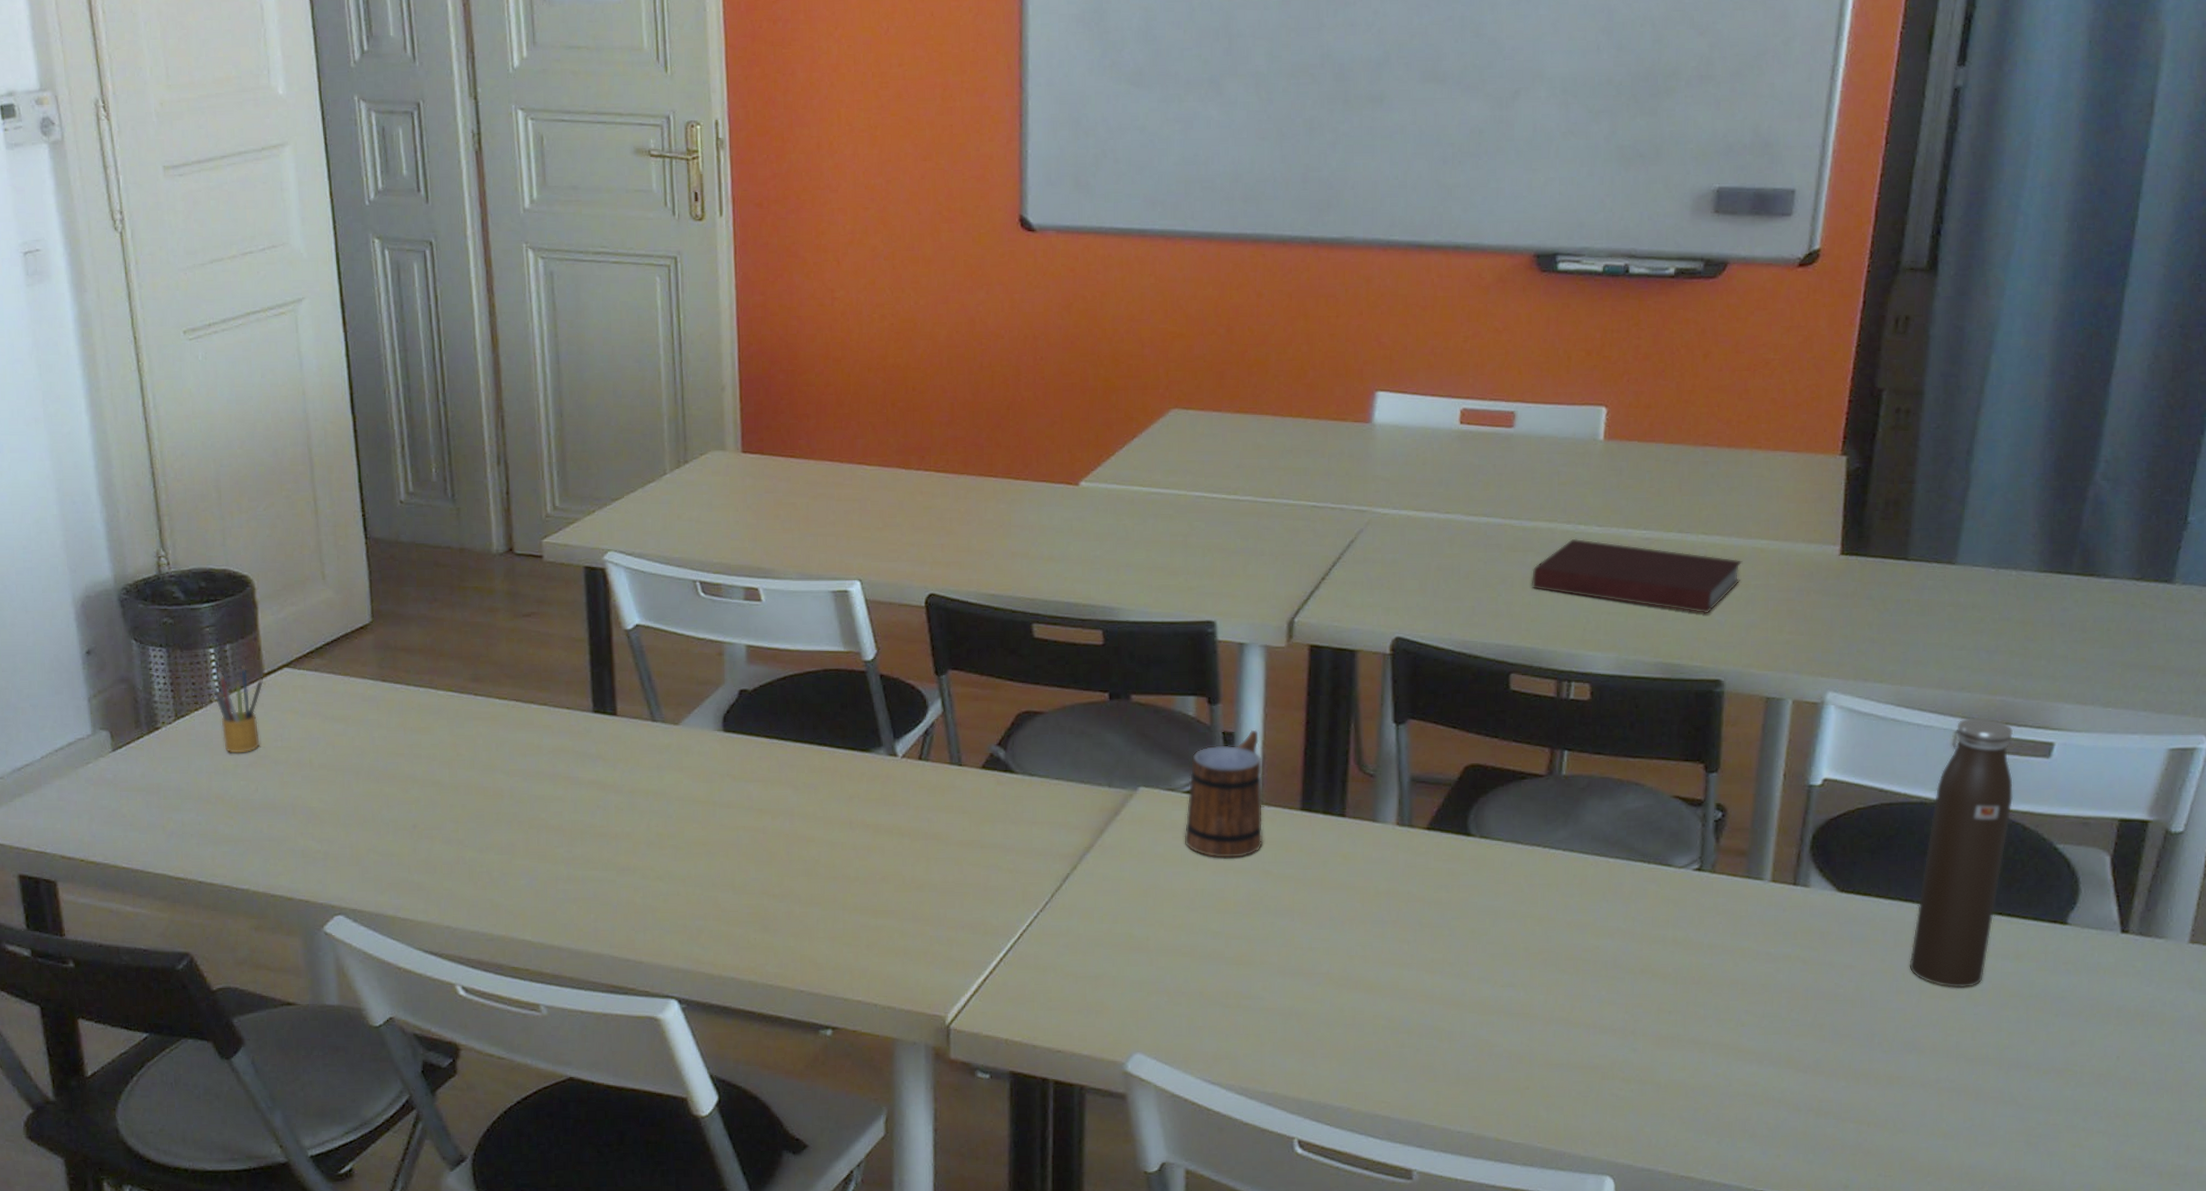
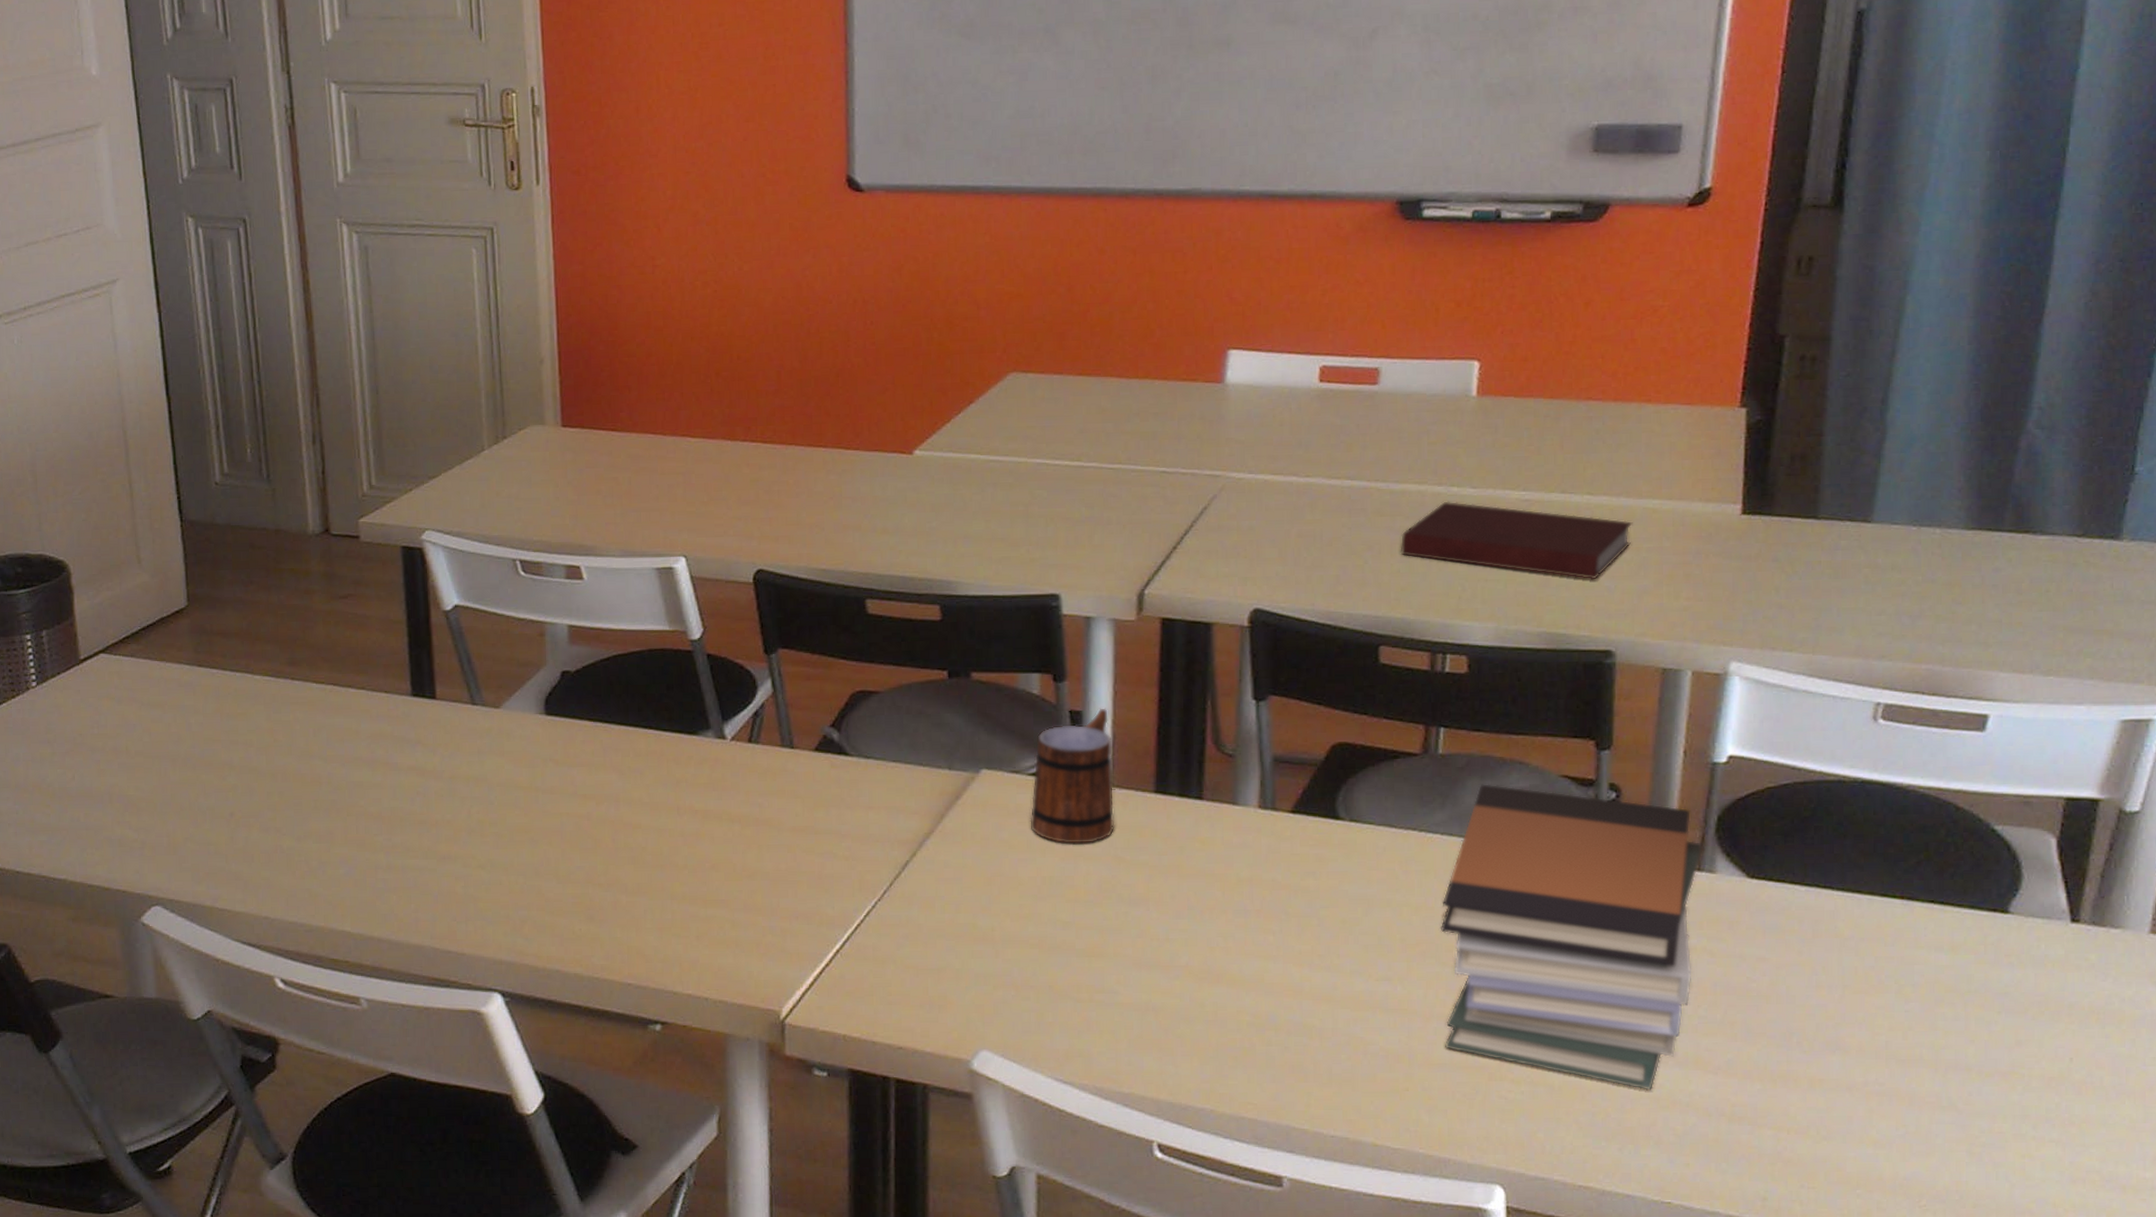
pencil box: present [210,664,263,753] -> none [26,650,79,741]
book stack: none [1560,803,1799,1088] -> present [1440,784,1703,1091]
water bottle: present [1909,717,2014,988] -> none [1830,688,1943,982]

